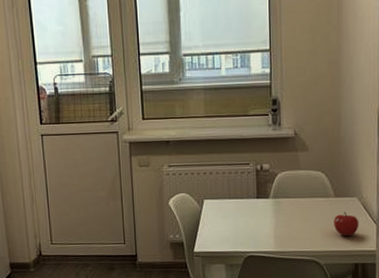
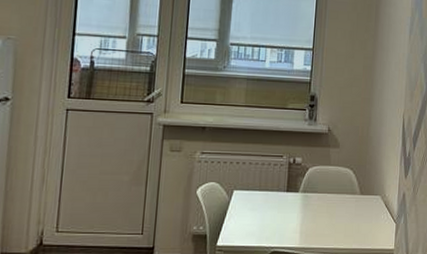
fruit: present [334,211,359,236] -> none [357,209,381,233]

